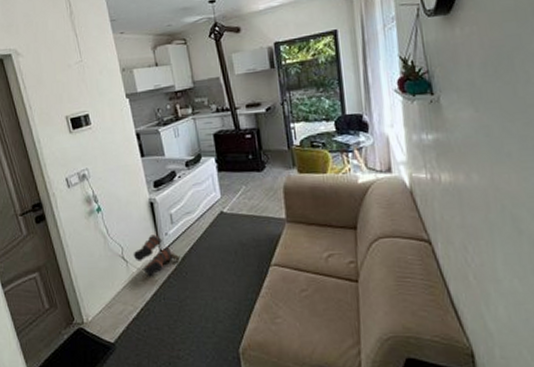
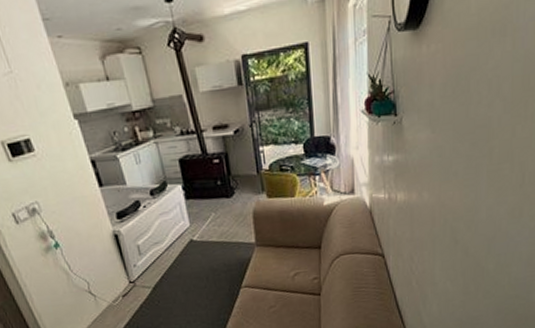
boots: present [133,234,181,277] -> none [100,267,152,309]

